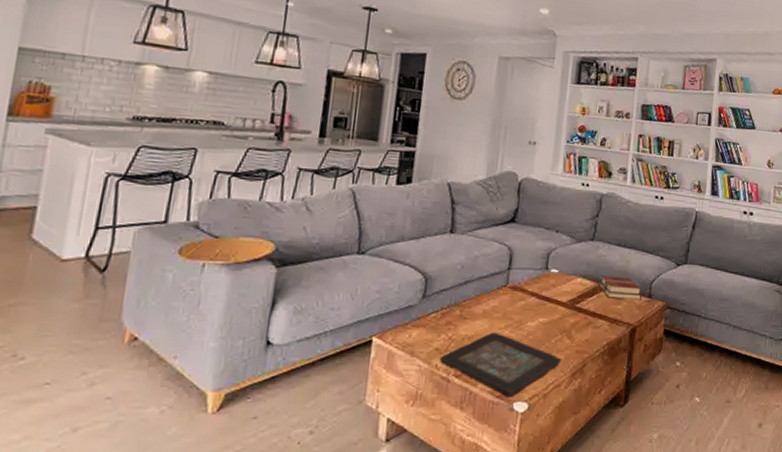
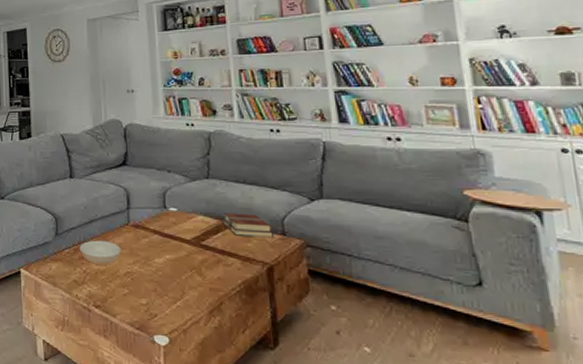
decorative tray: present [439,332,562,398] -> none [78,267,197,330]
bowl: none [448,303,494,332] -> present [79,240,121,266]

